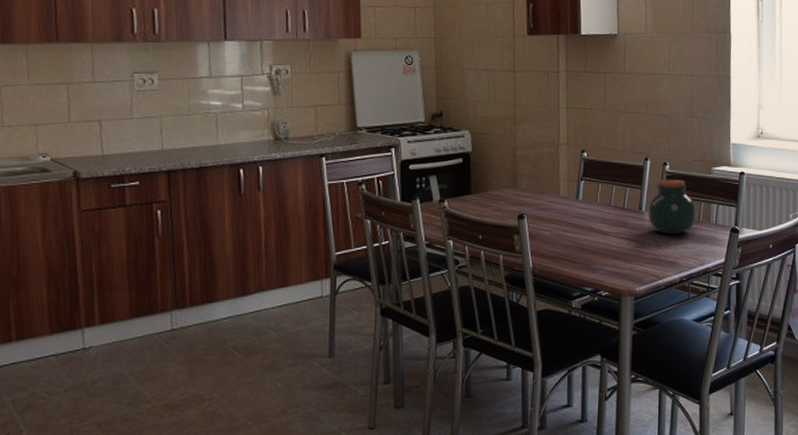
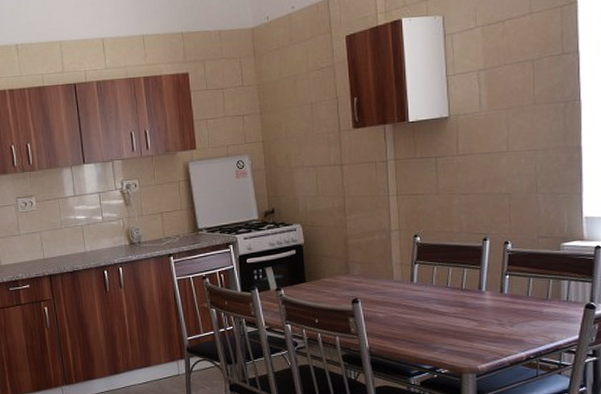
jar: present [648,179,697,234] -> none [489,257,545,313]

